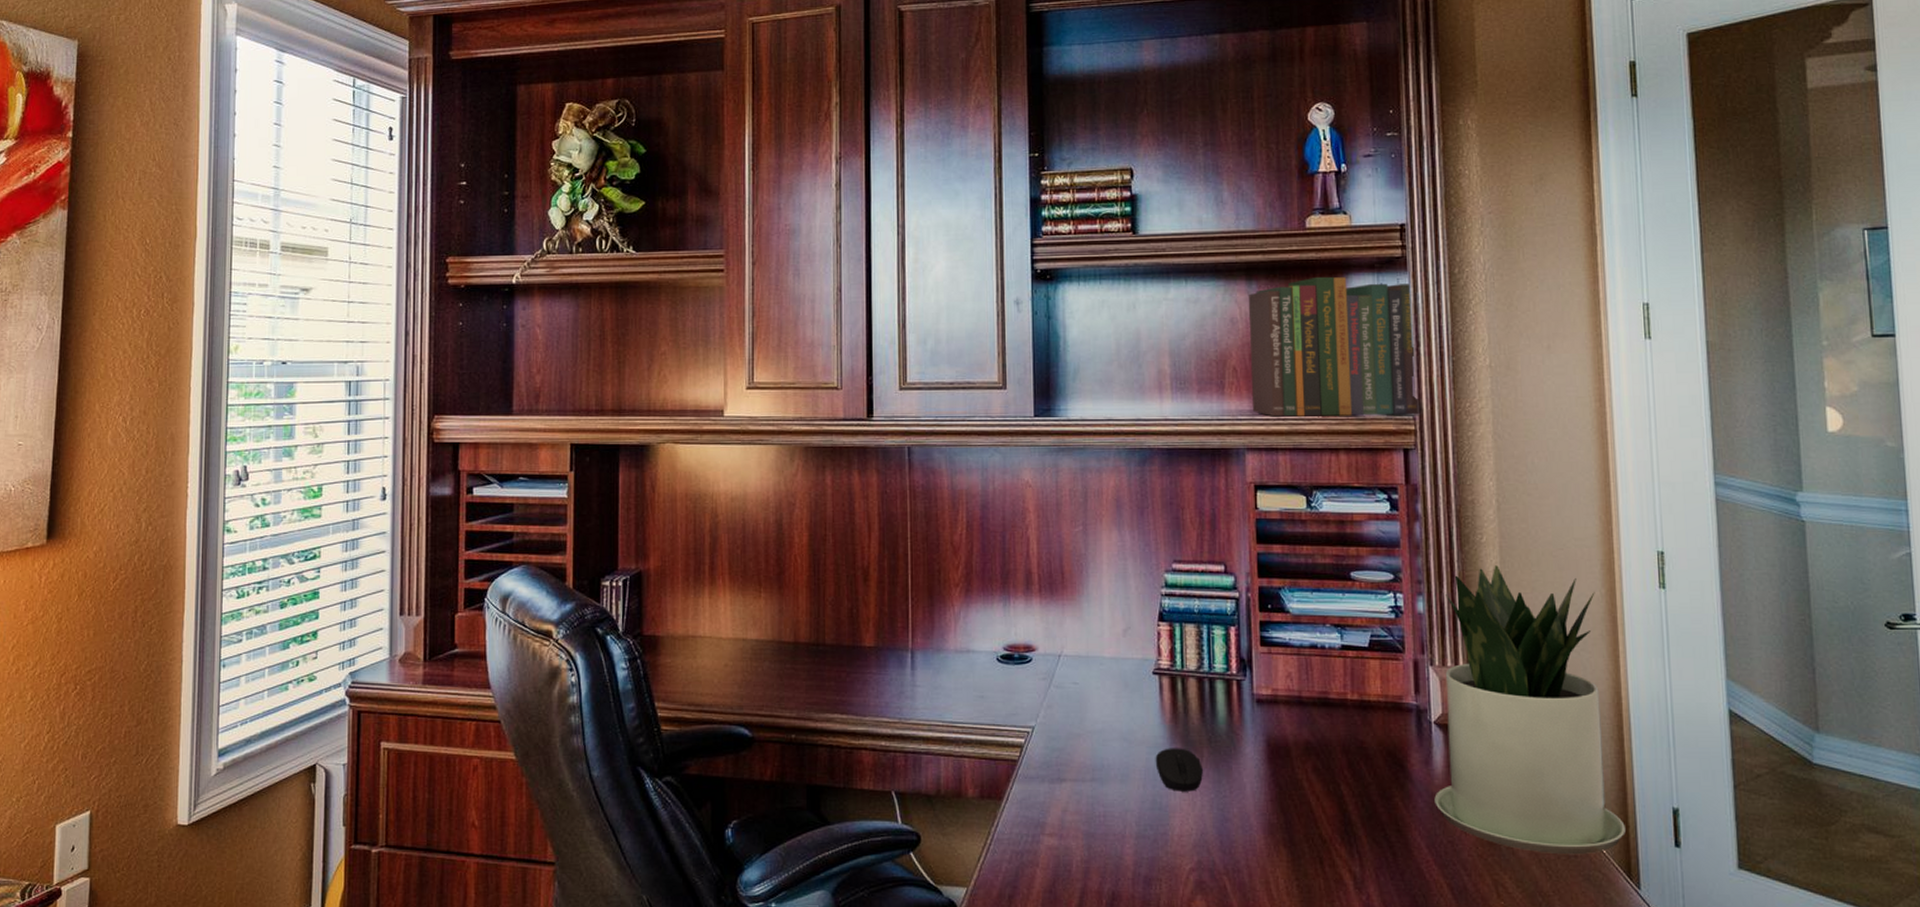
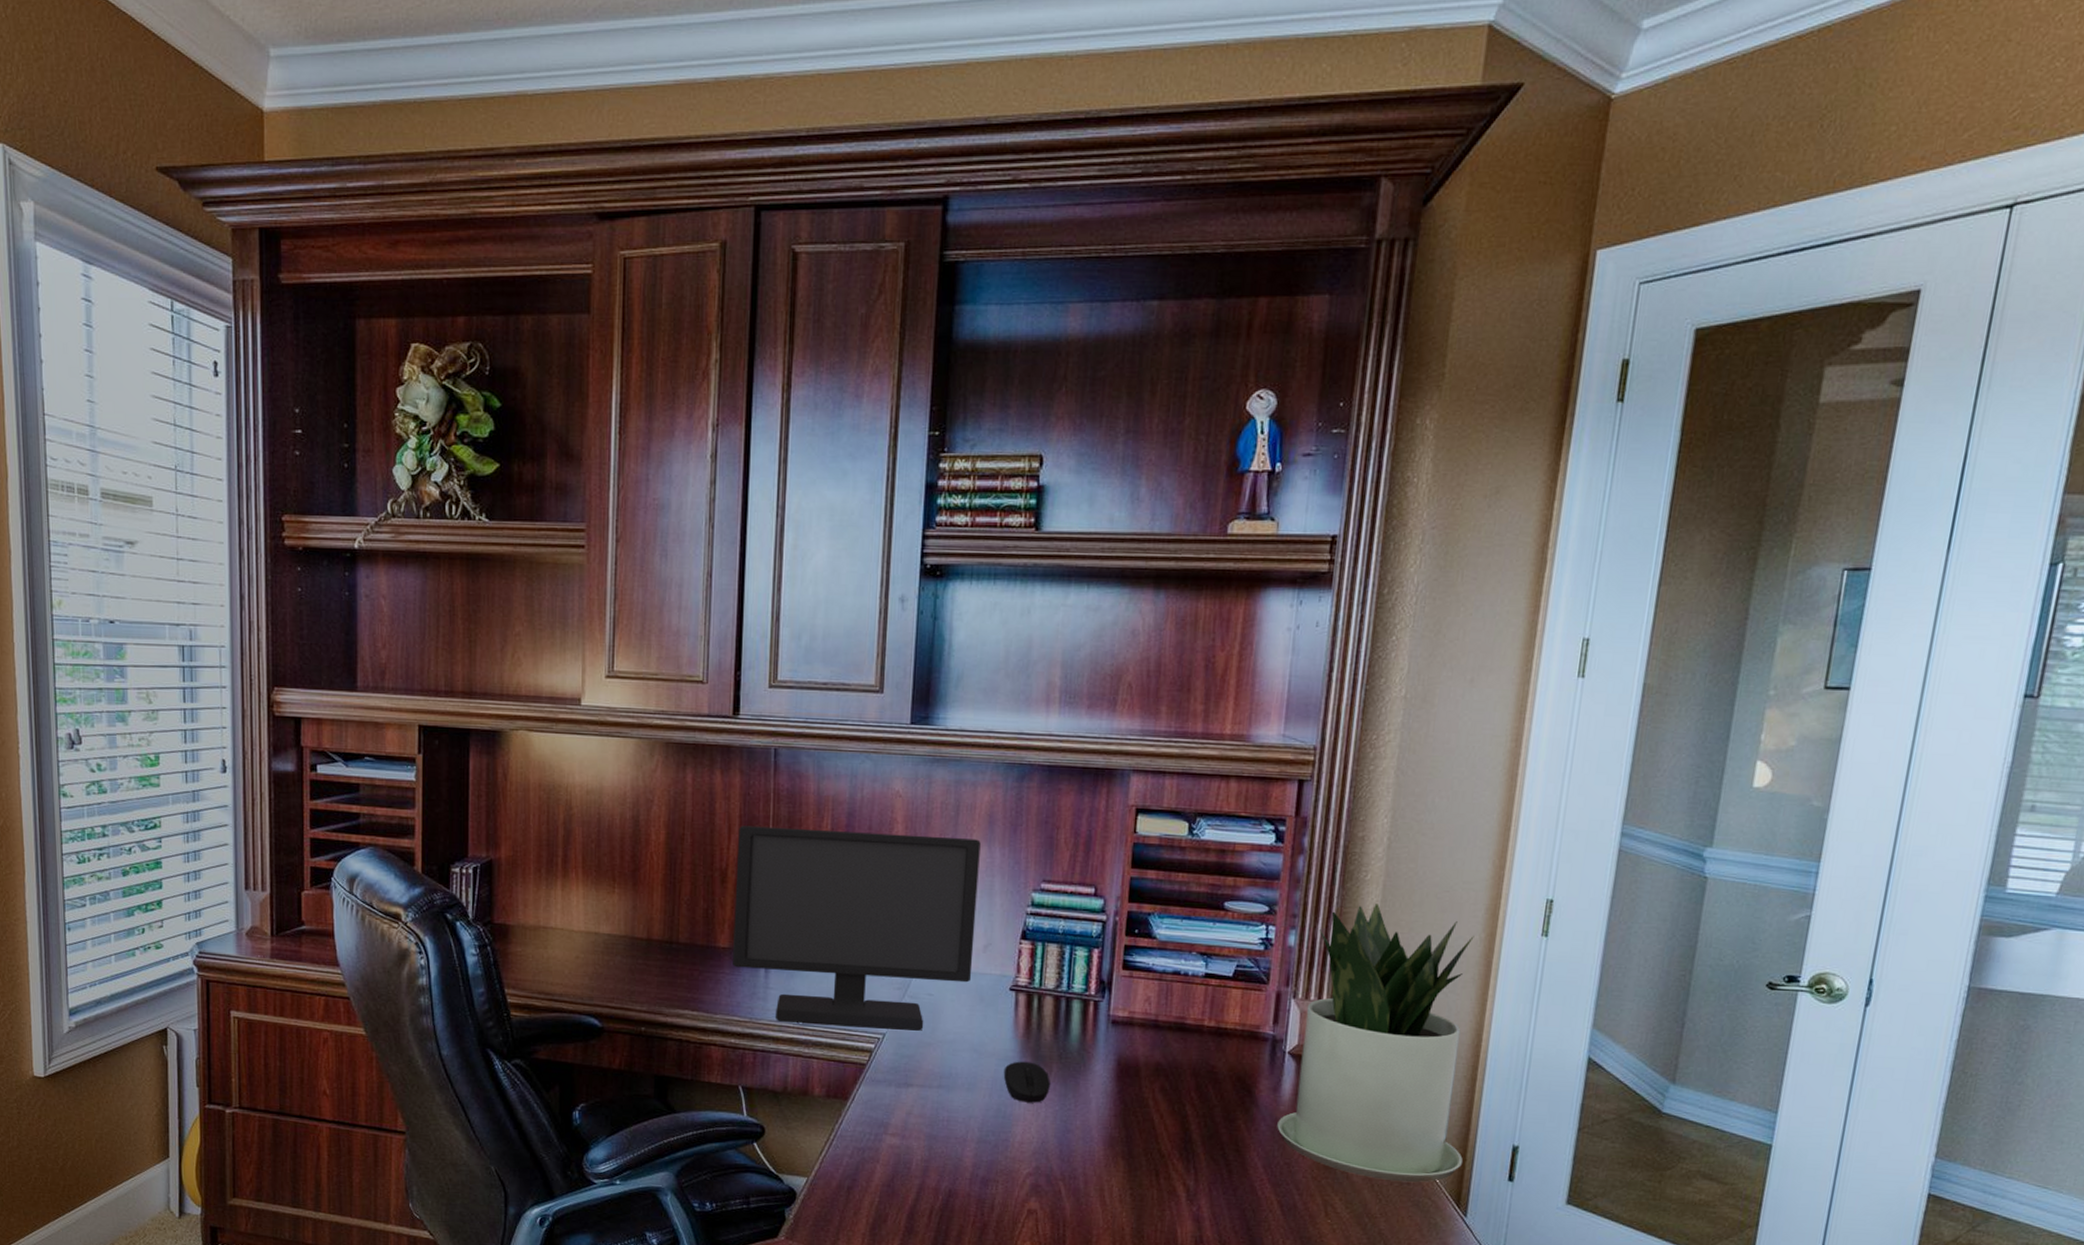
computer monitor: none [878,523,1114,722] -> present [733,825,981,1031]
books: present [1248,276,1419,417] -> none [1143,589,1332,745]

